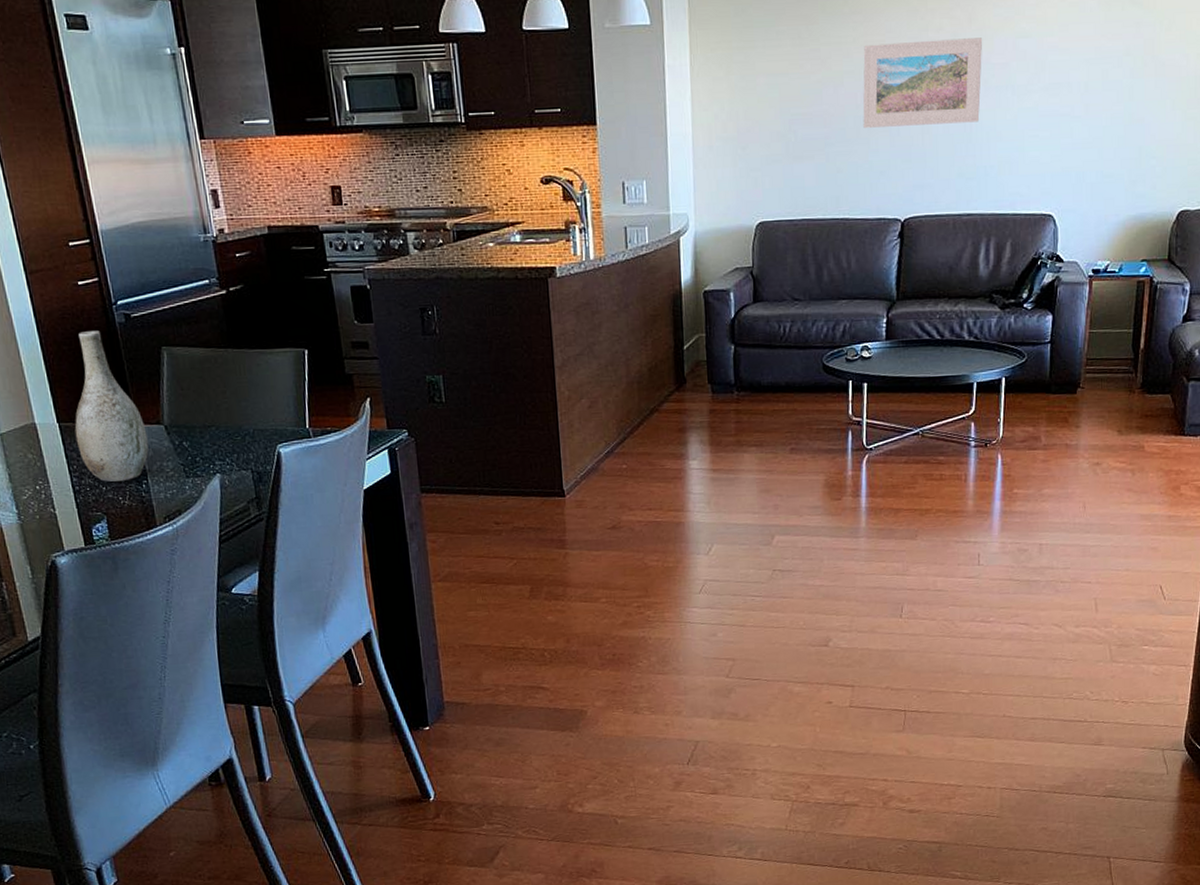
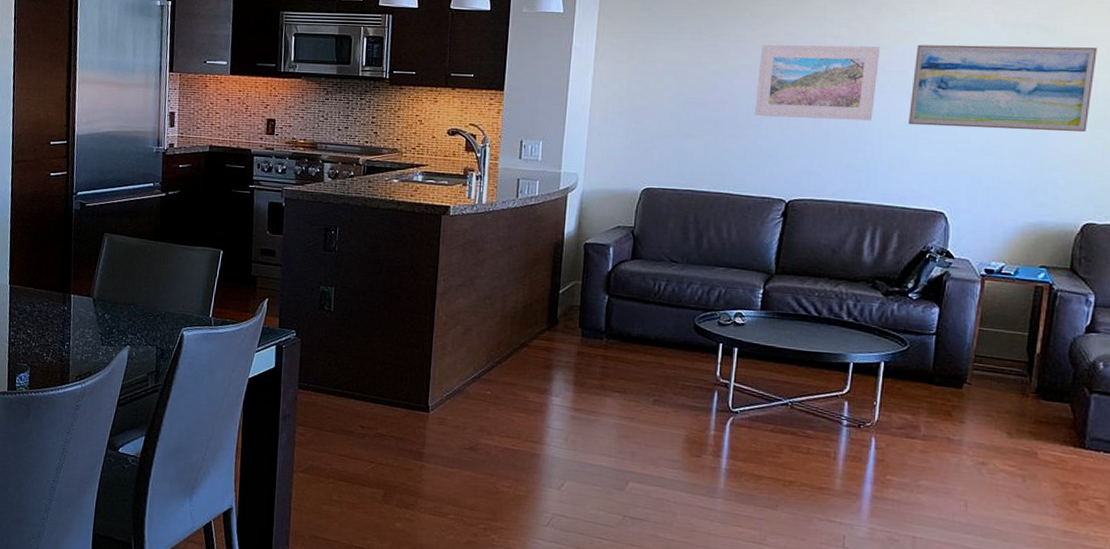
vase: present [74,331,149,482] -> none [20,213,78,340]
wall art: none [1013,19,1187,123] -> present [908,45,1097,133]

